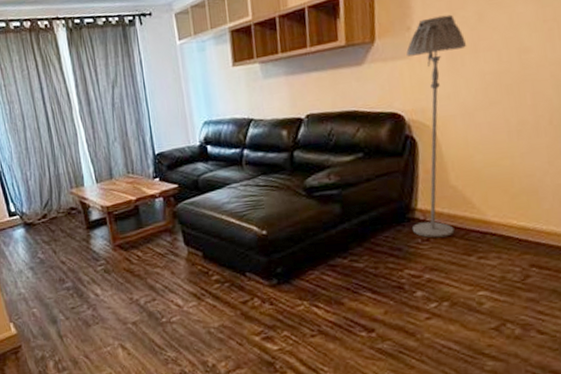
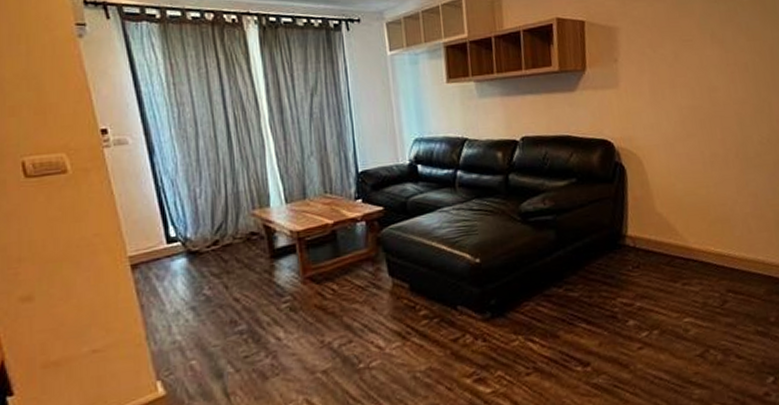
floor lamp: present [406,14,466,238] -> none [614,51,666,265]

